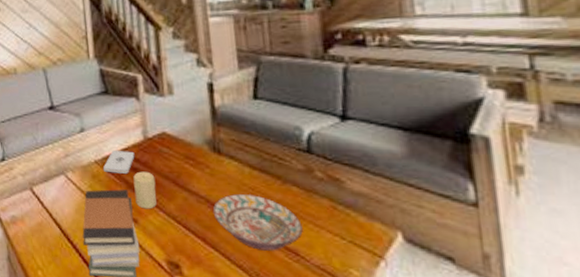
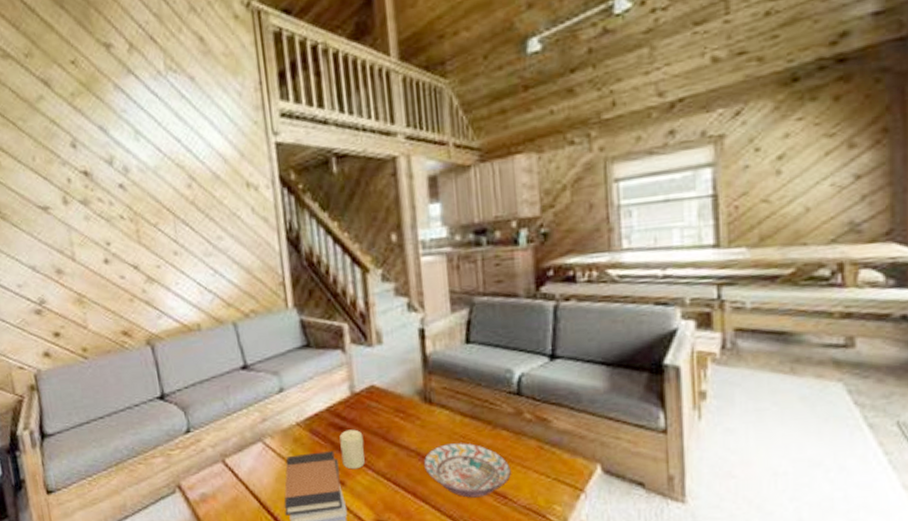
notepad: present [103,150,135,174] -> none [306,409,341,435]

